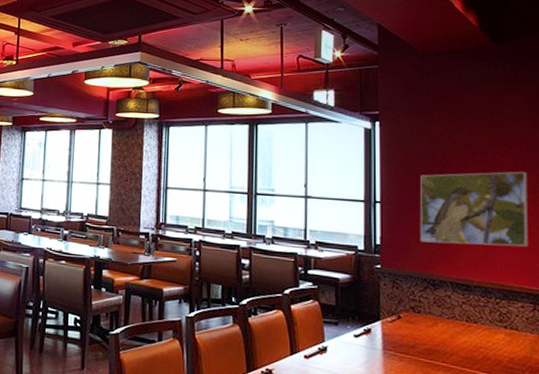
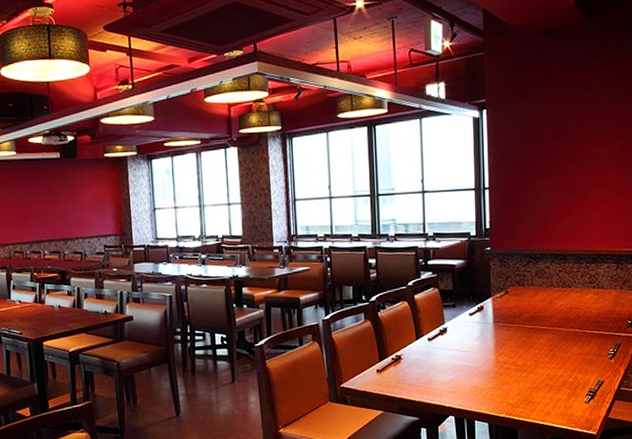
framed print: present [419,171,528,247] -> none [523,143,615,221]

